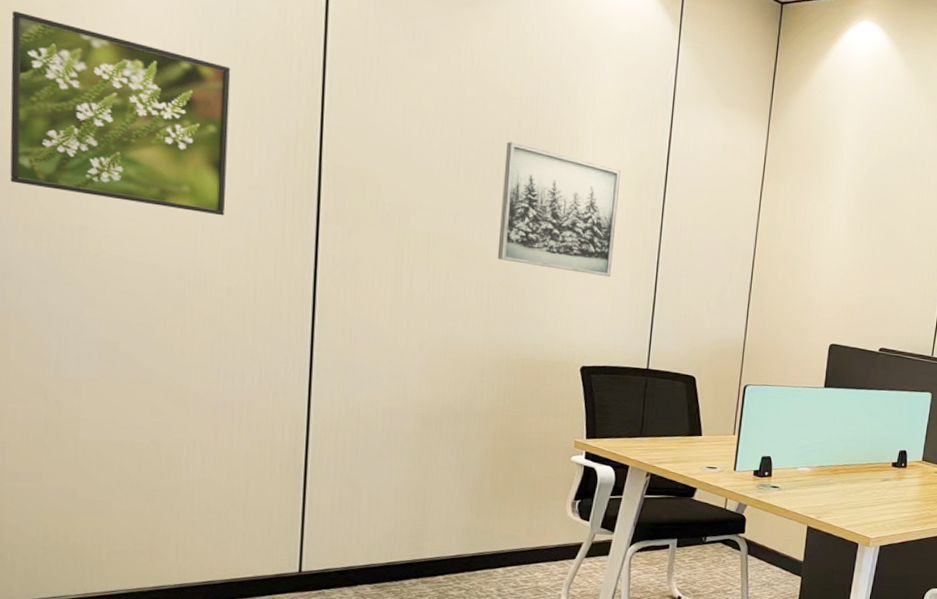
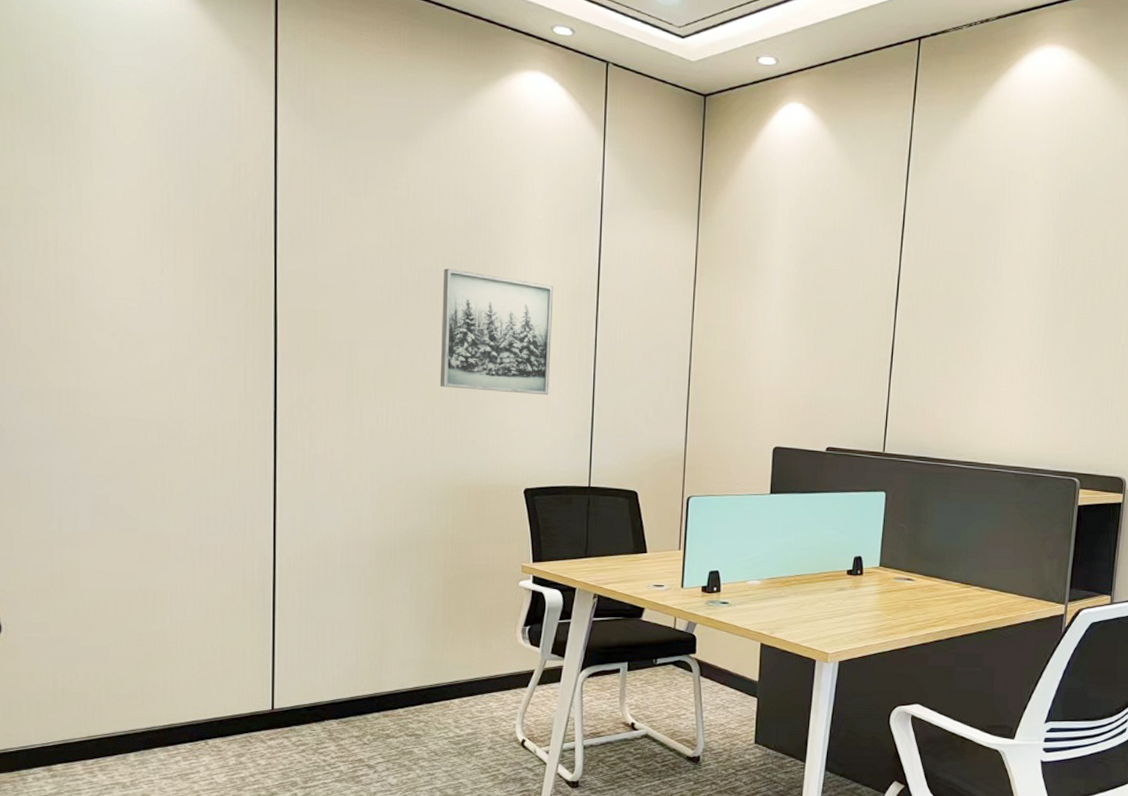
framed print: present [10,11,231,216] -> none [13,196,195,368]

